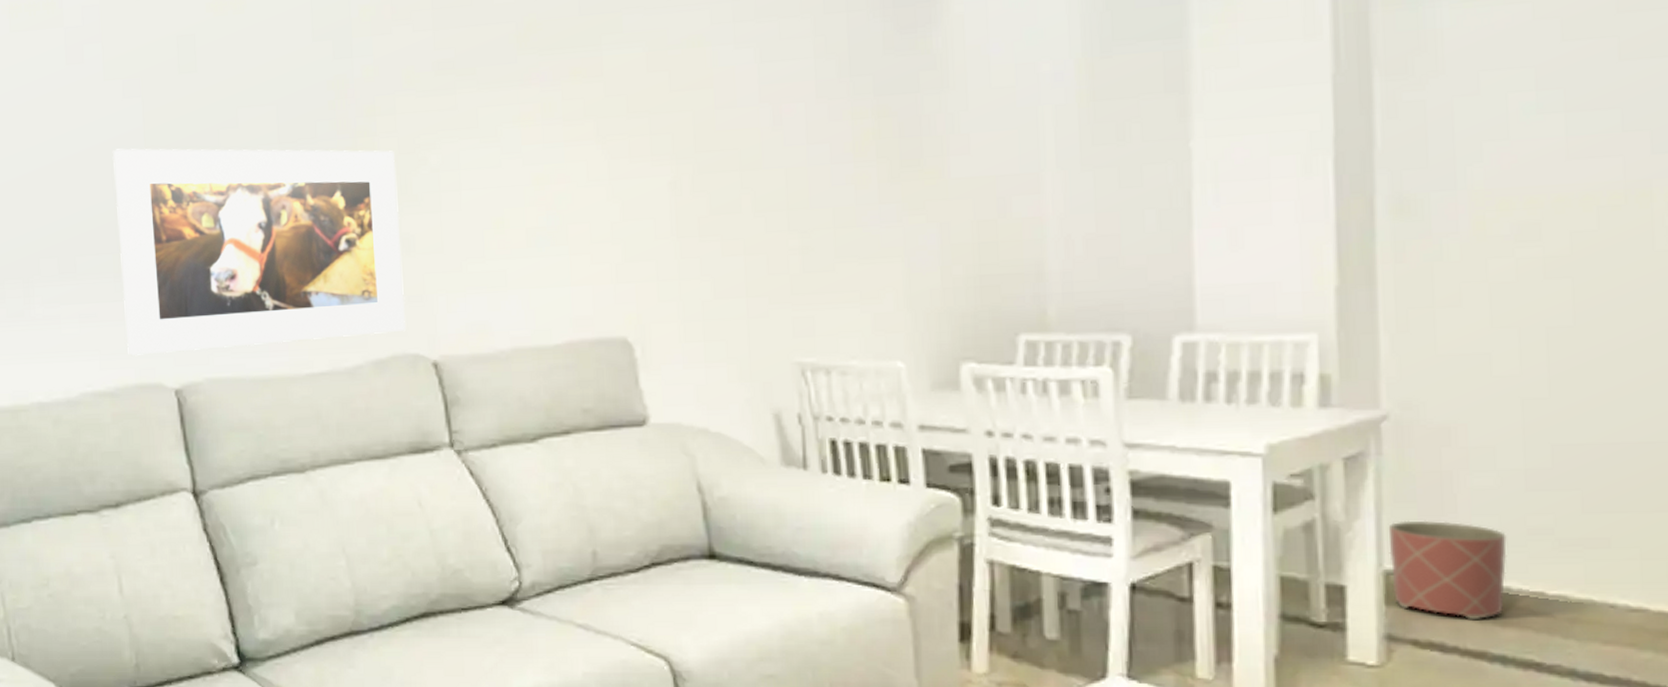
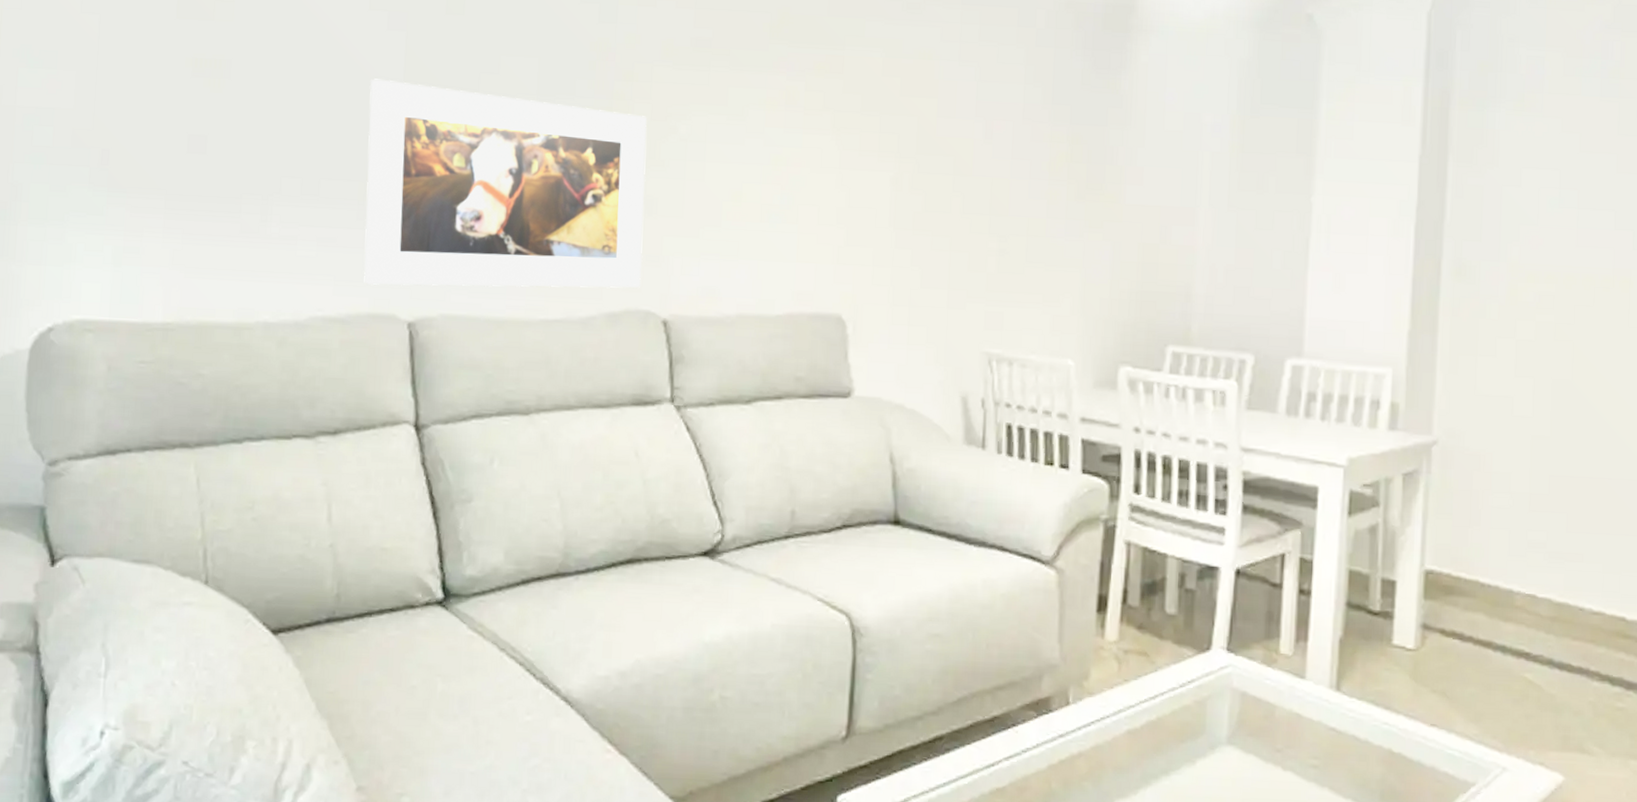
planter: present [1388,520,1507,619] -> none [1429,529,1513,615]

